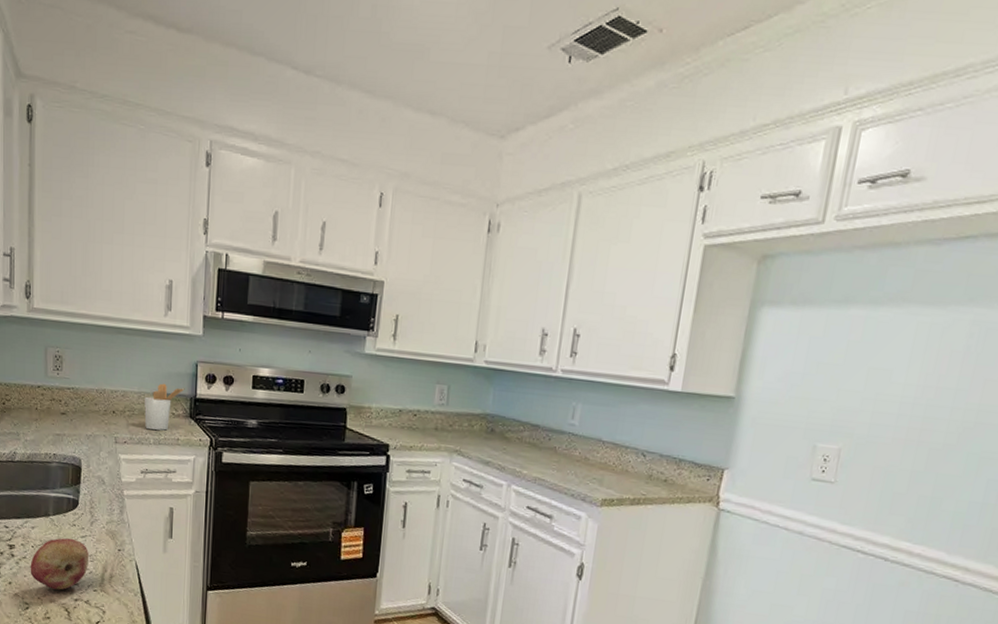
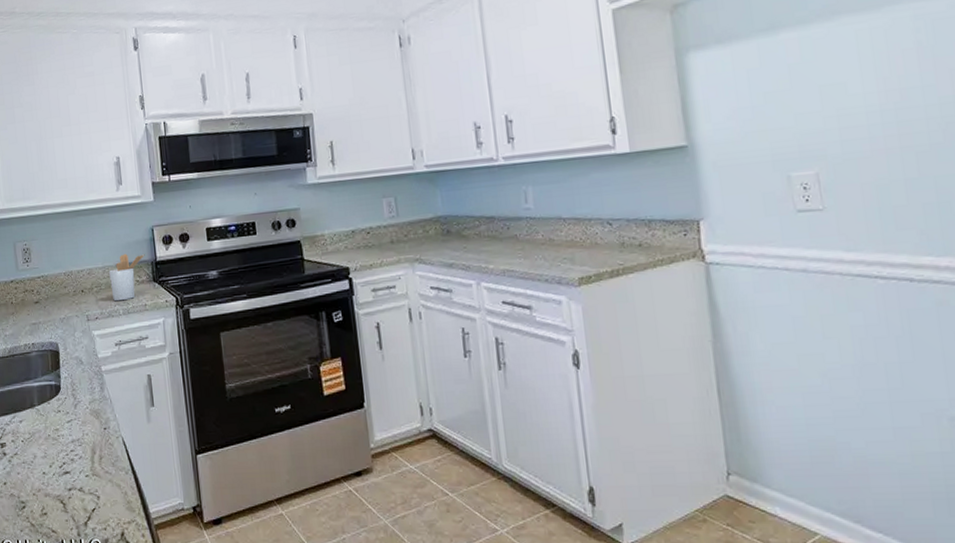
fruit: present [30,538,89,590] -> none [22,425,78,482]

